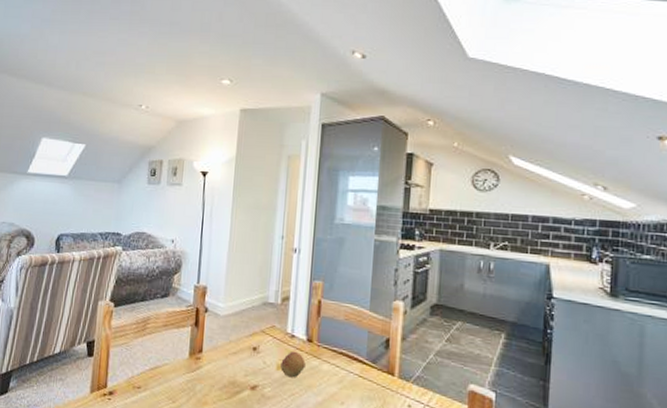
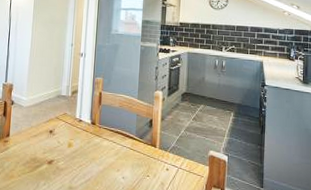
fruit: present [279,350,306,378] -> none [70,132,90,153]

